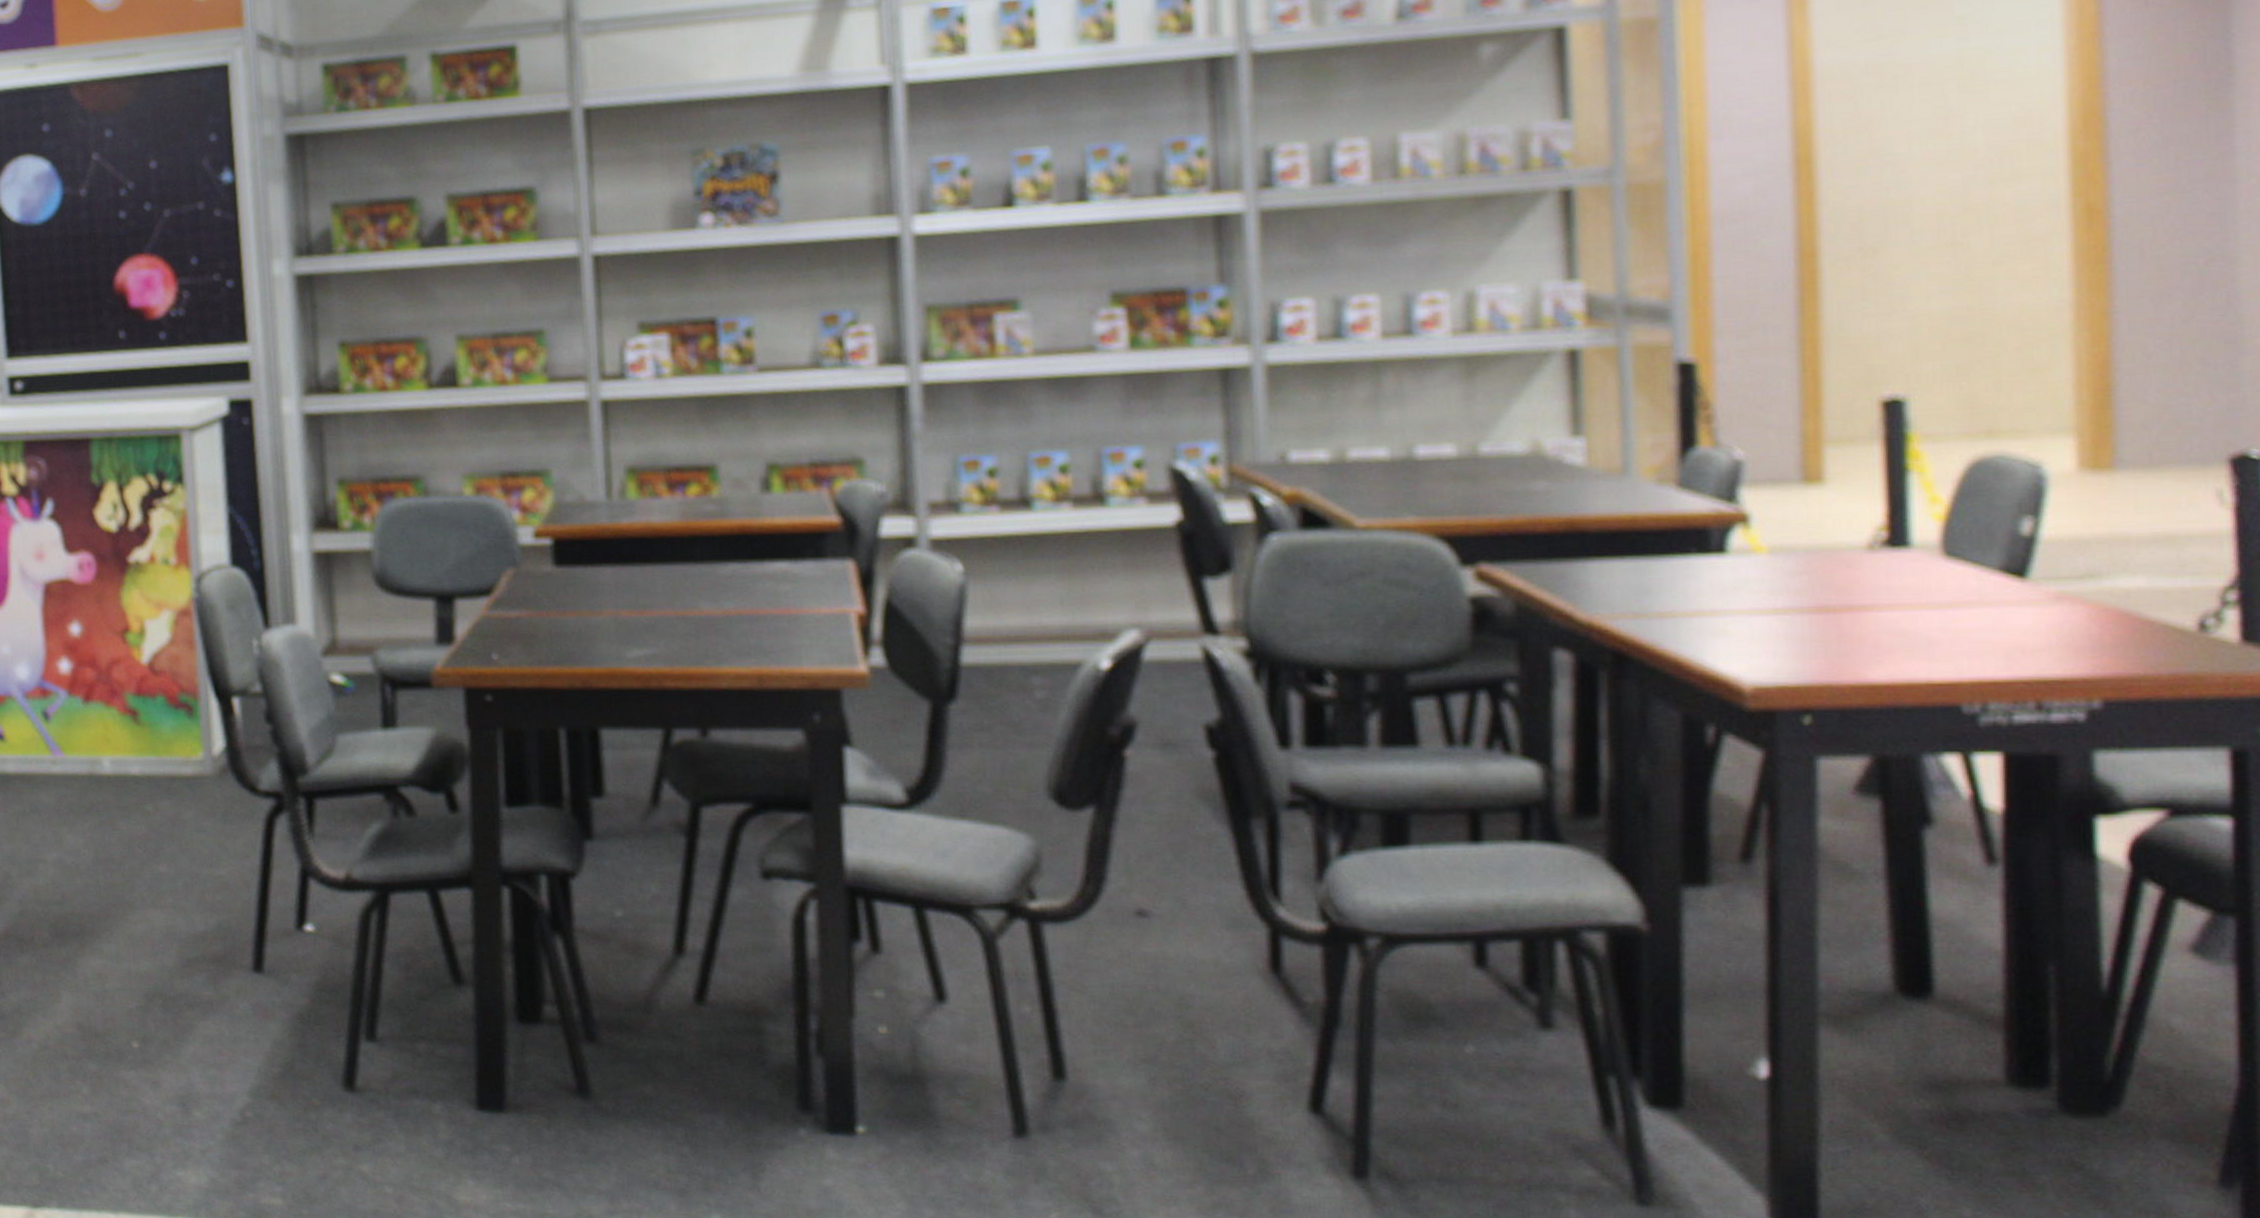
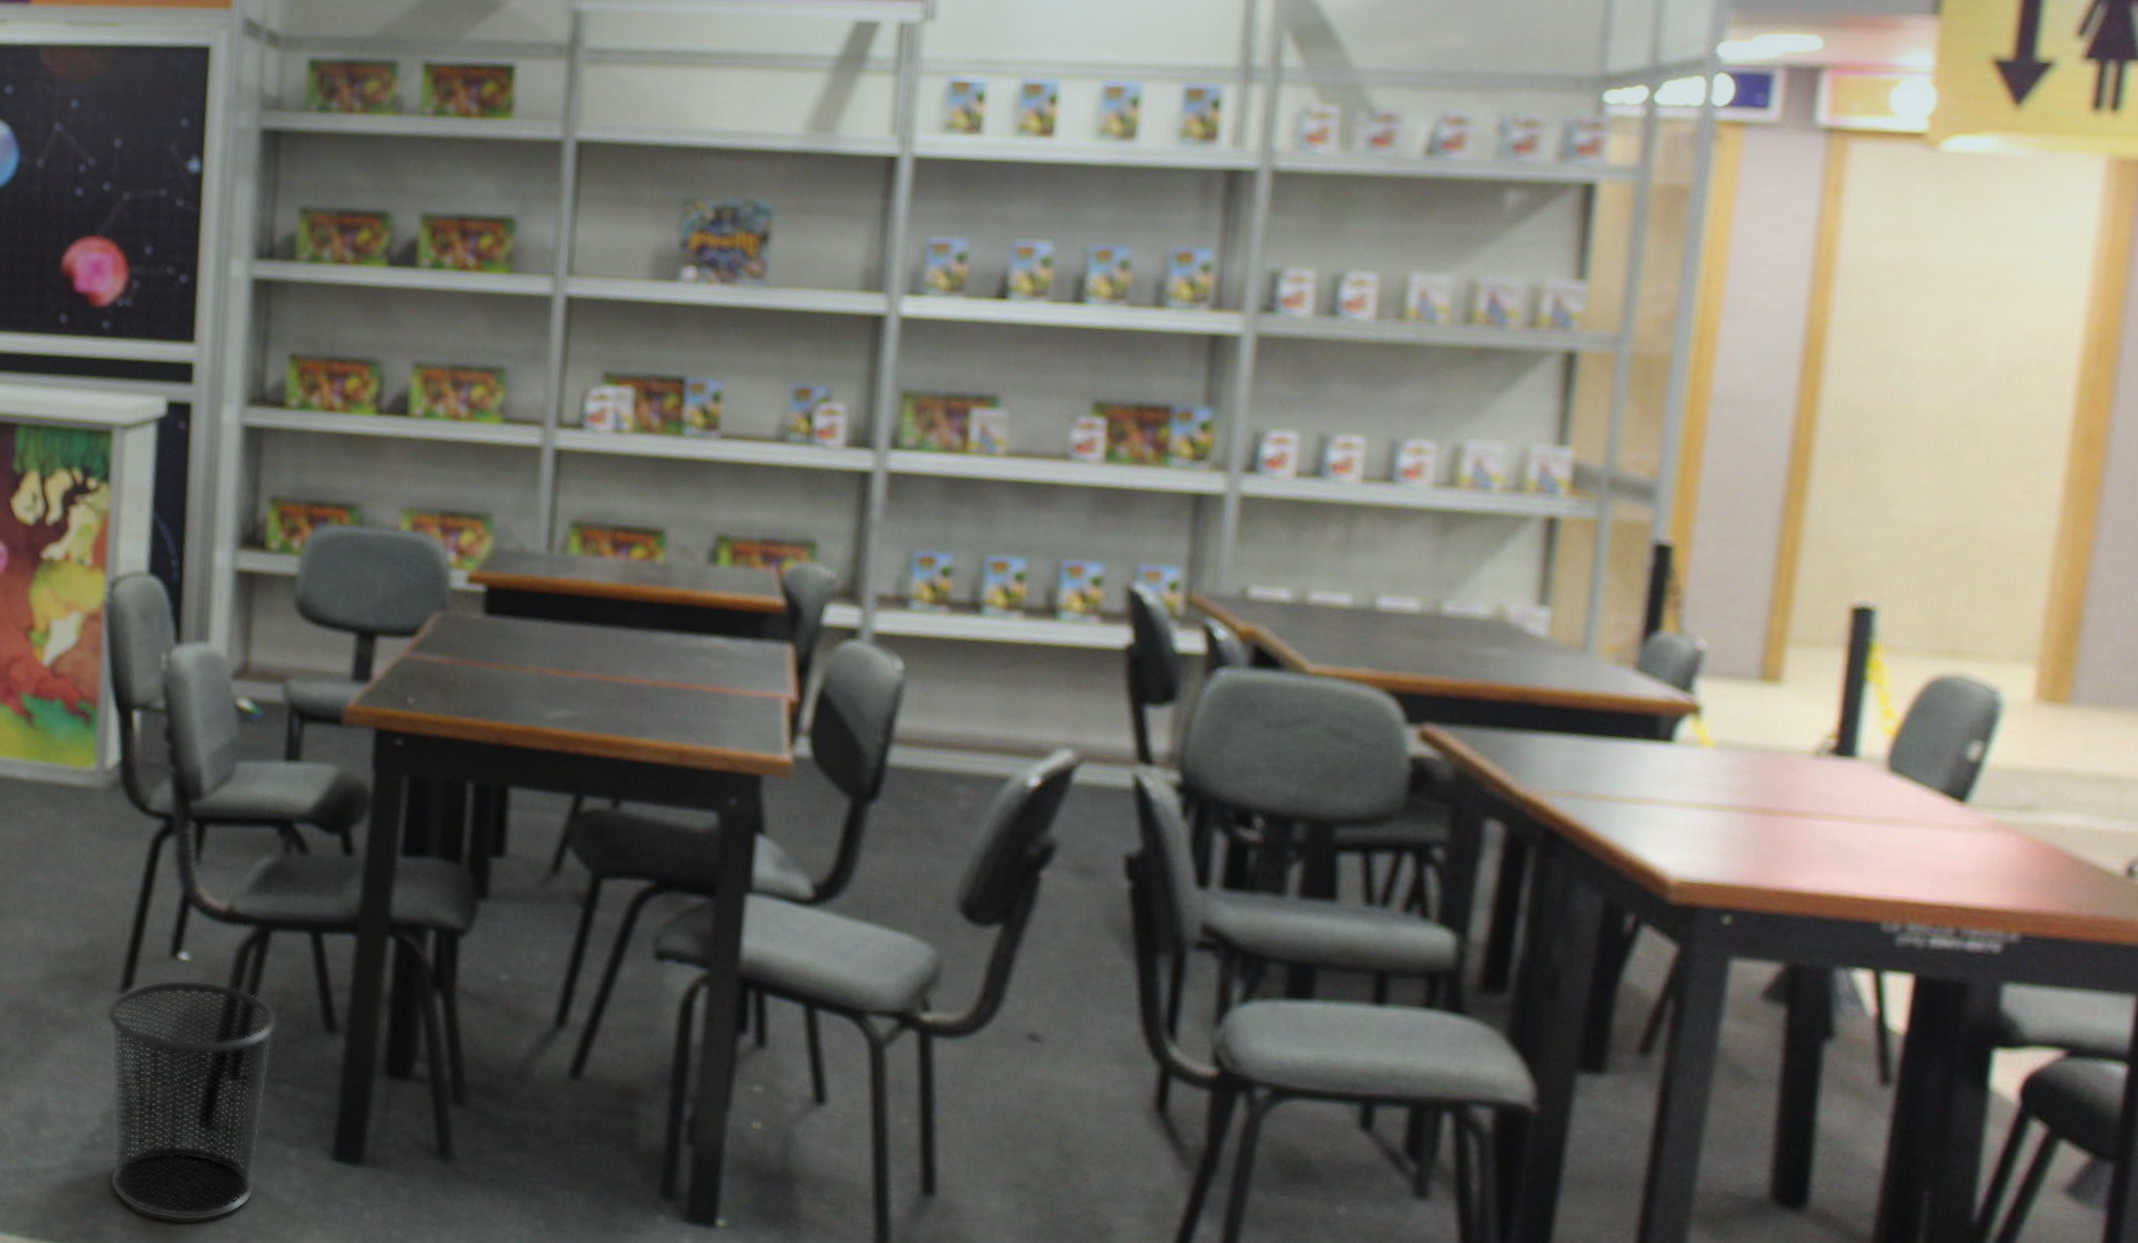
trash can: none [241,949,407,1186] -> present [106,979,278,1222]

